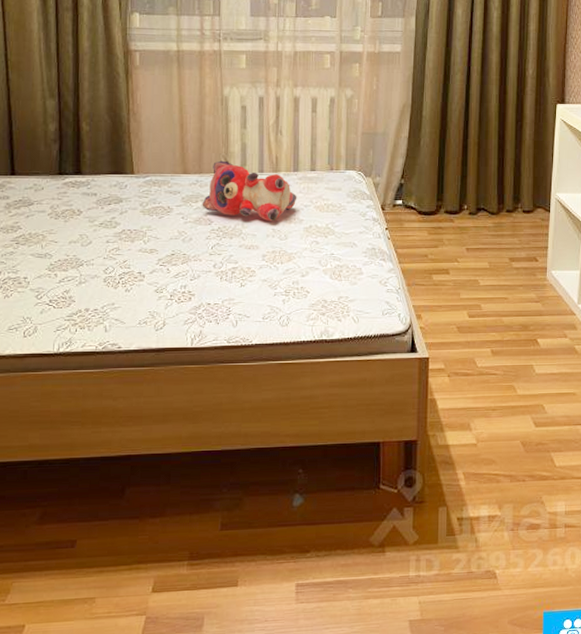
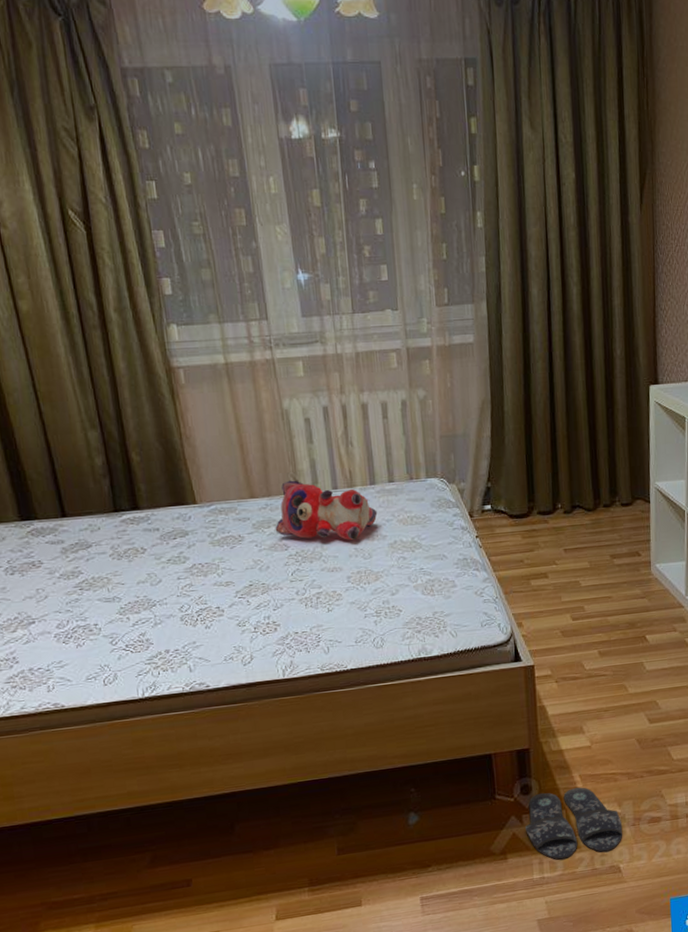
slippers: none [406,485,501,559] -> present [525,787,623,860]

